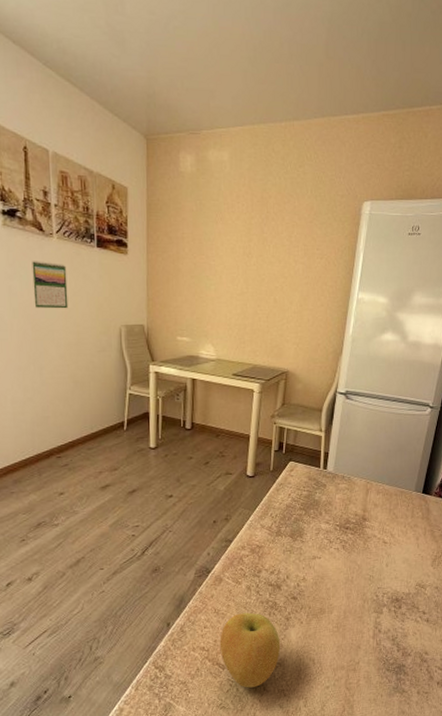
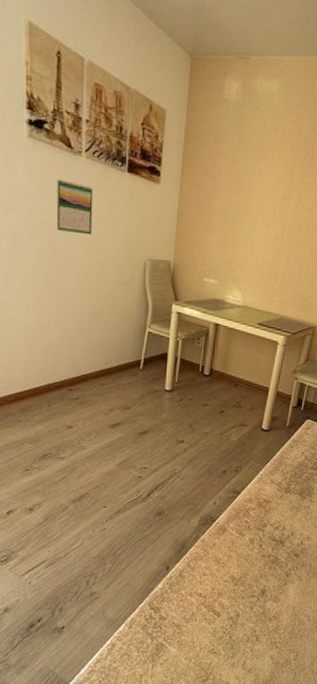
apple: present [219,612,281,688] -> none [217,564,278,637]

